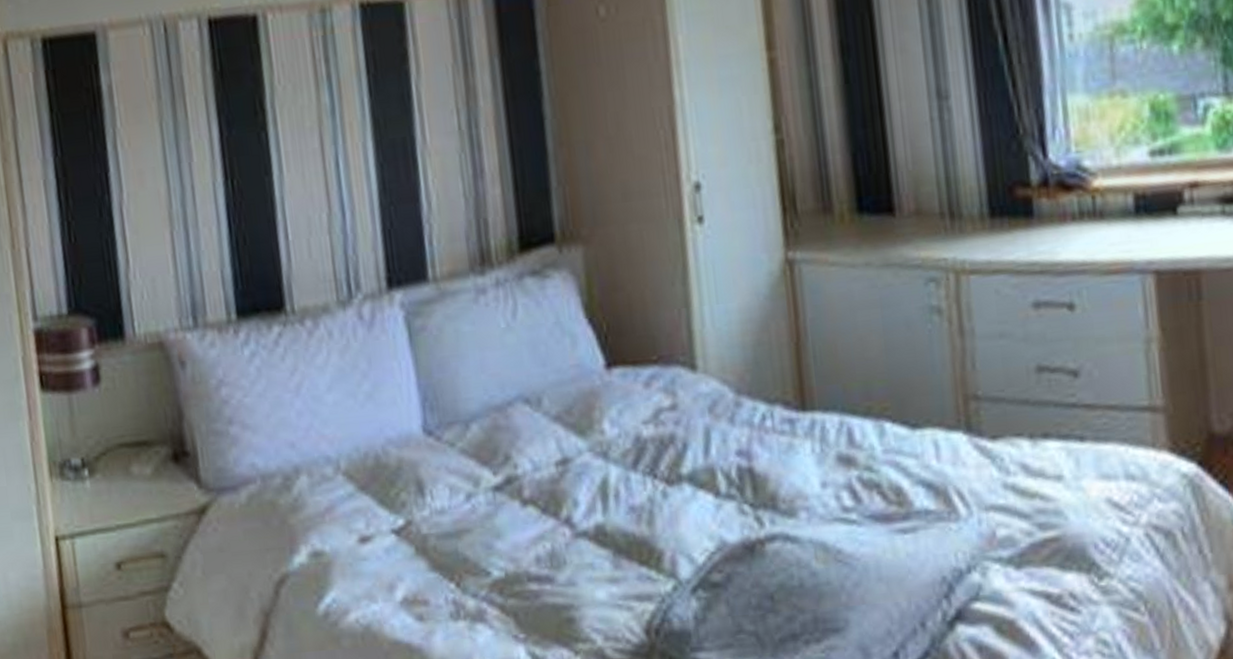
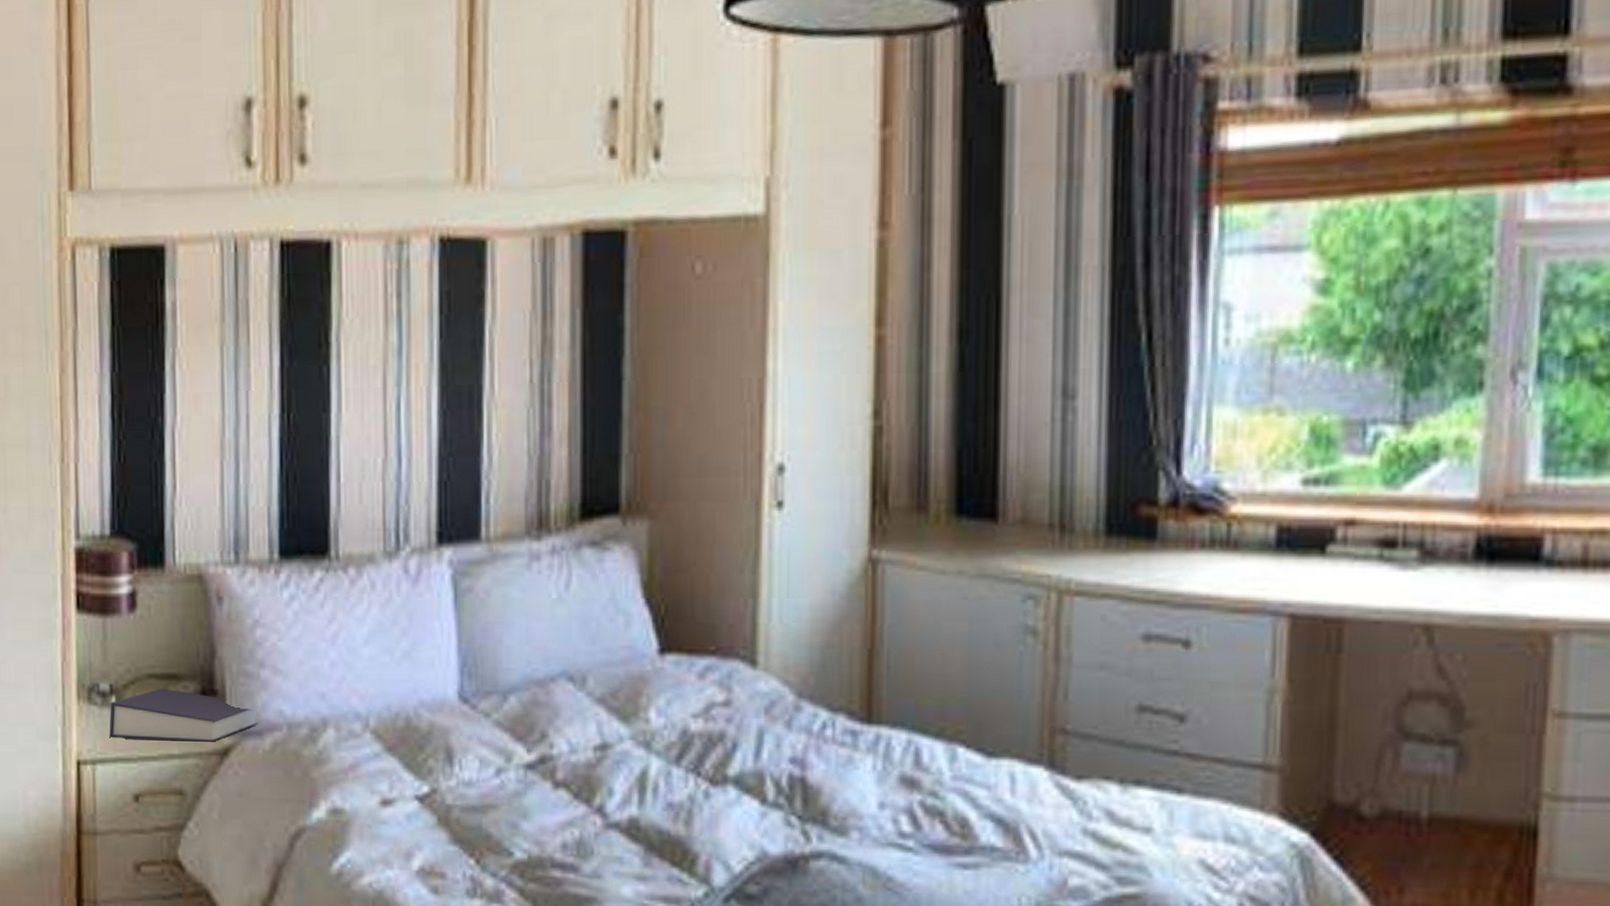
book: none [83,455,233,511] -> present [109,687,259,742]

